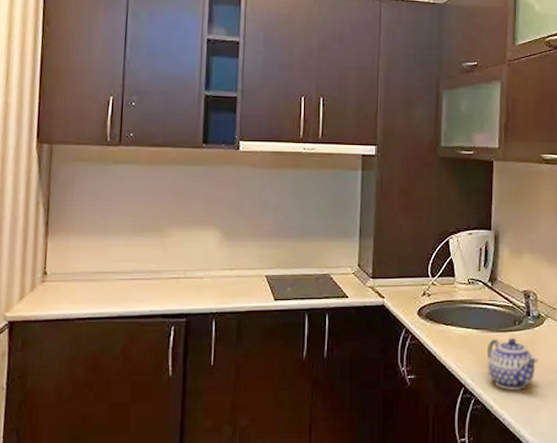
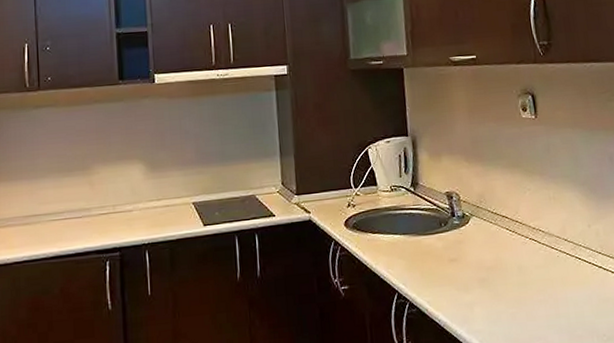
teapot: present [486,338,538,390] -> none [416,240,468,291]

